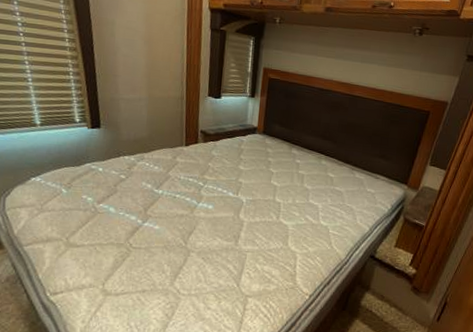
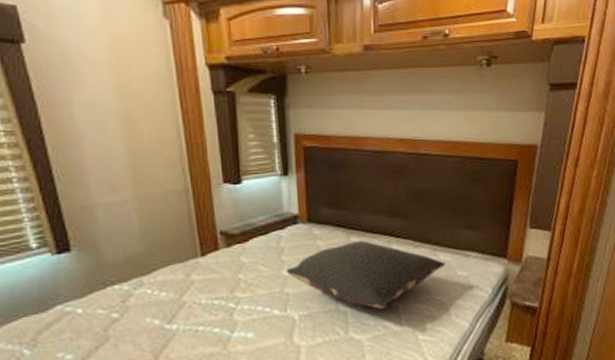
pillow: none [242,153,360,206] -> present [286,240,446,309]

